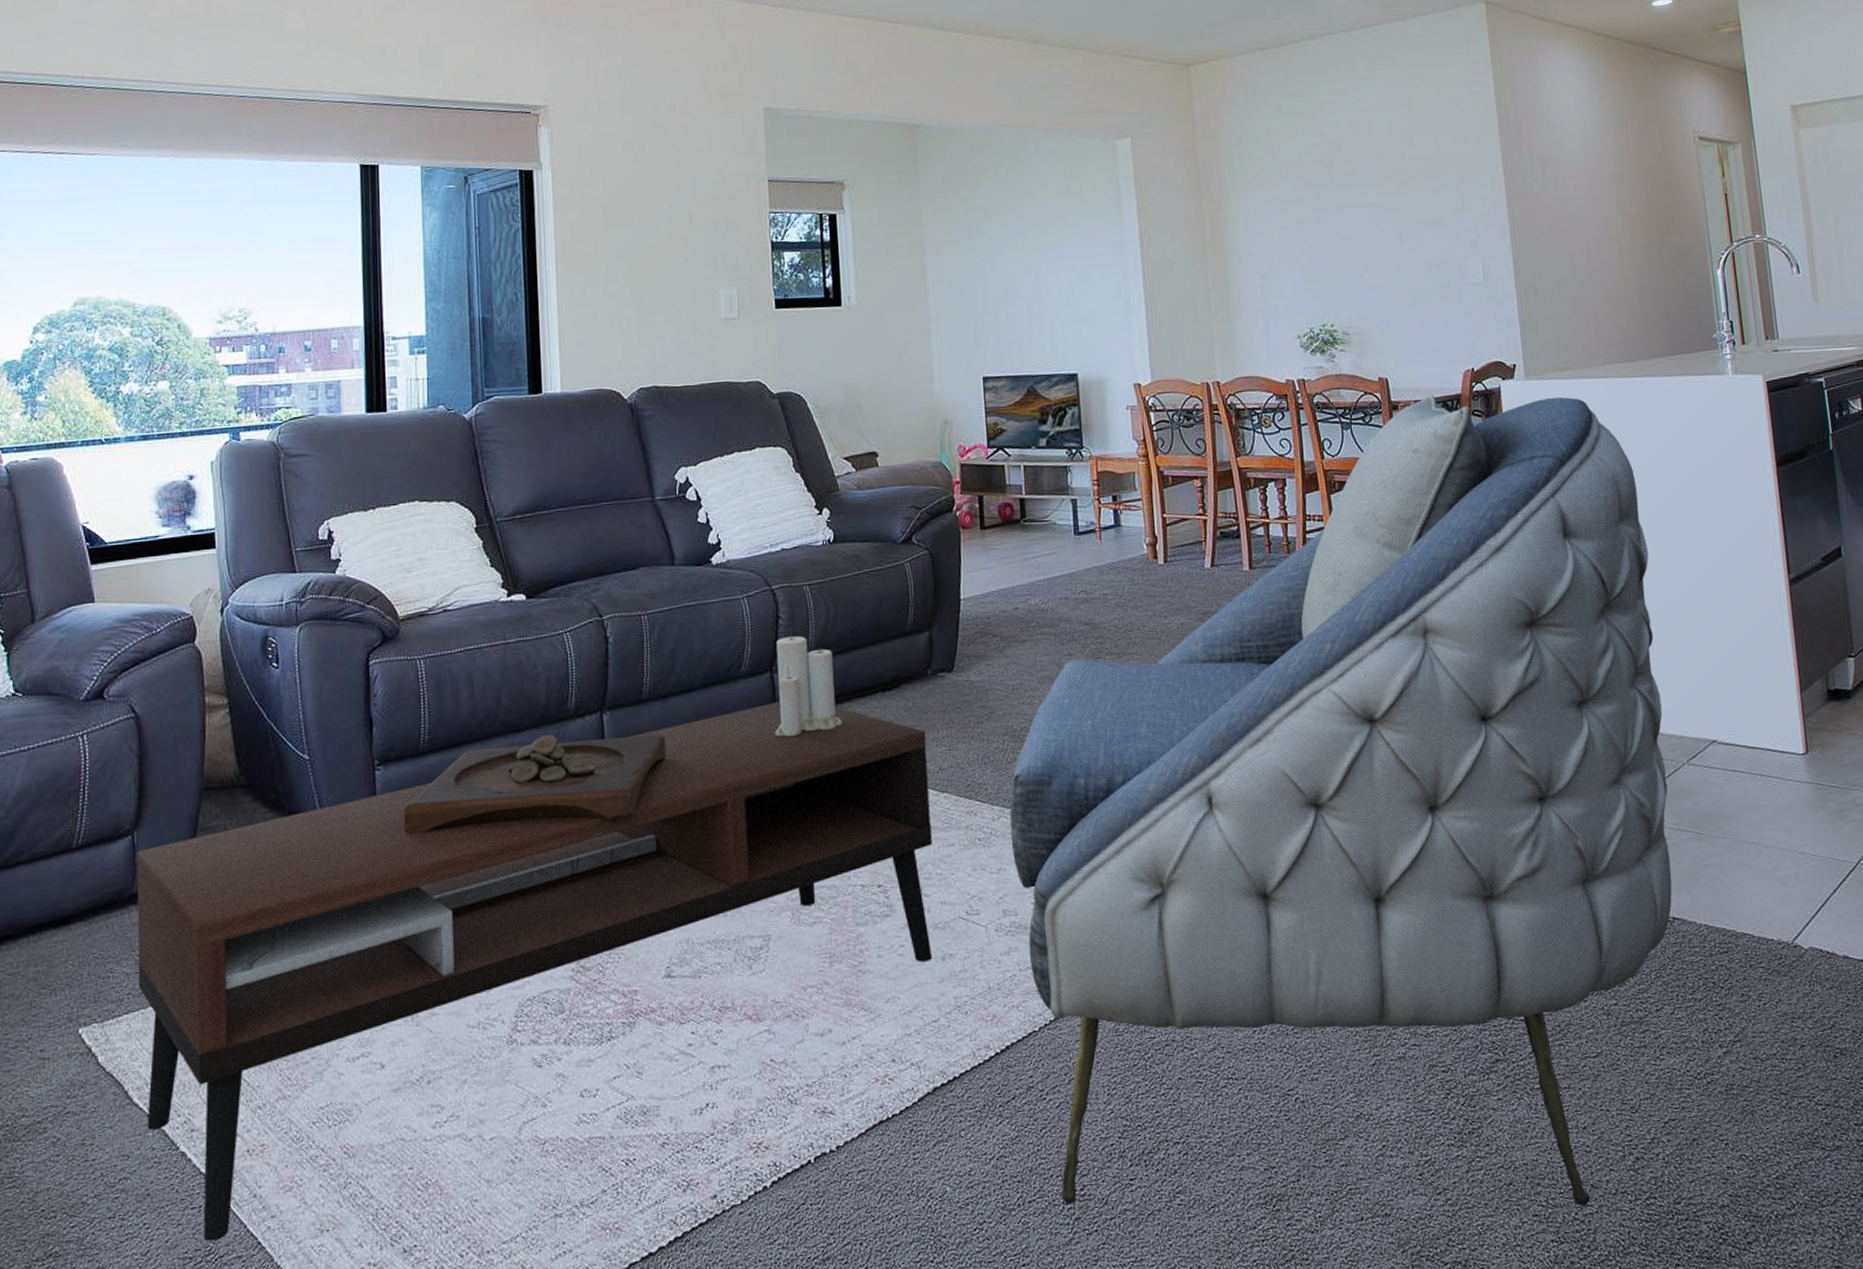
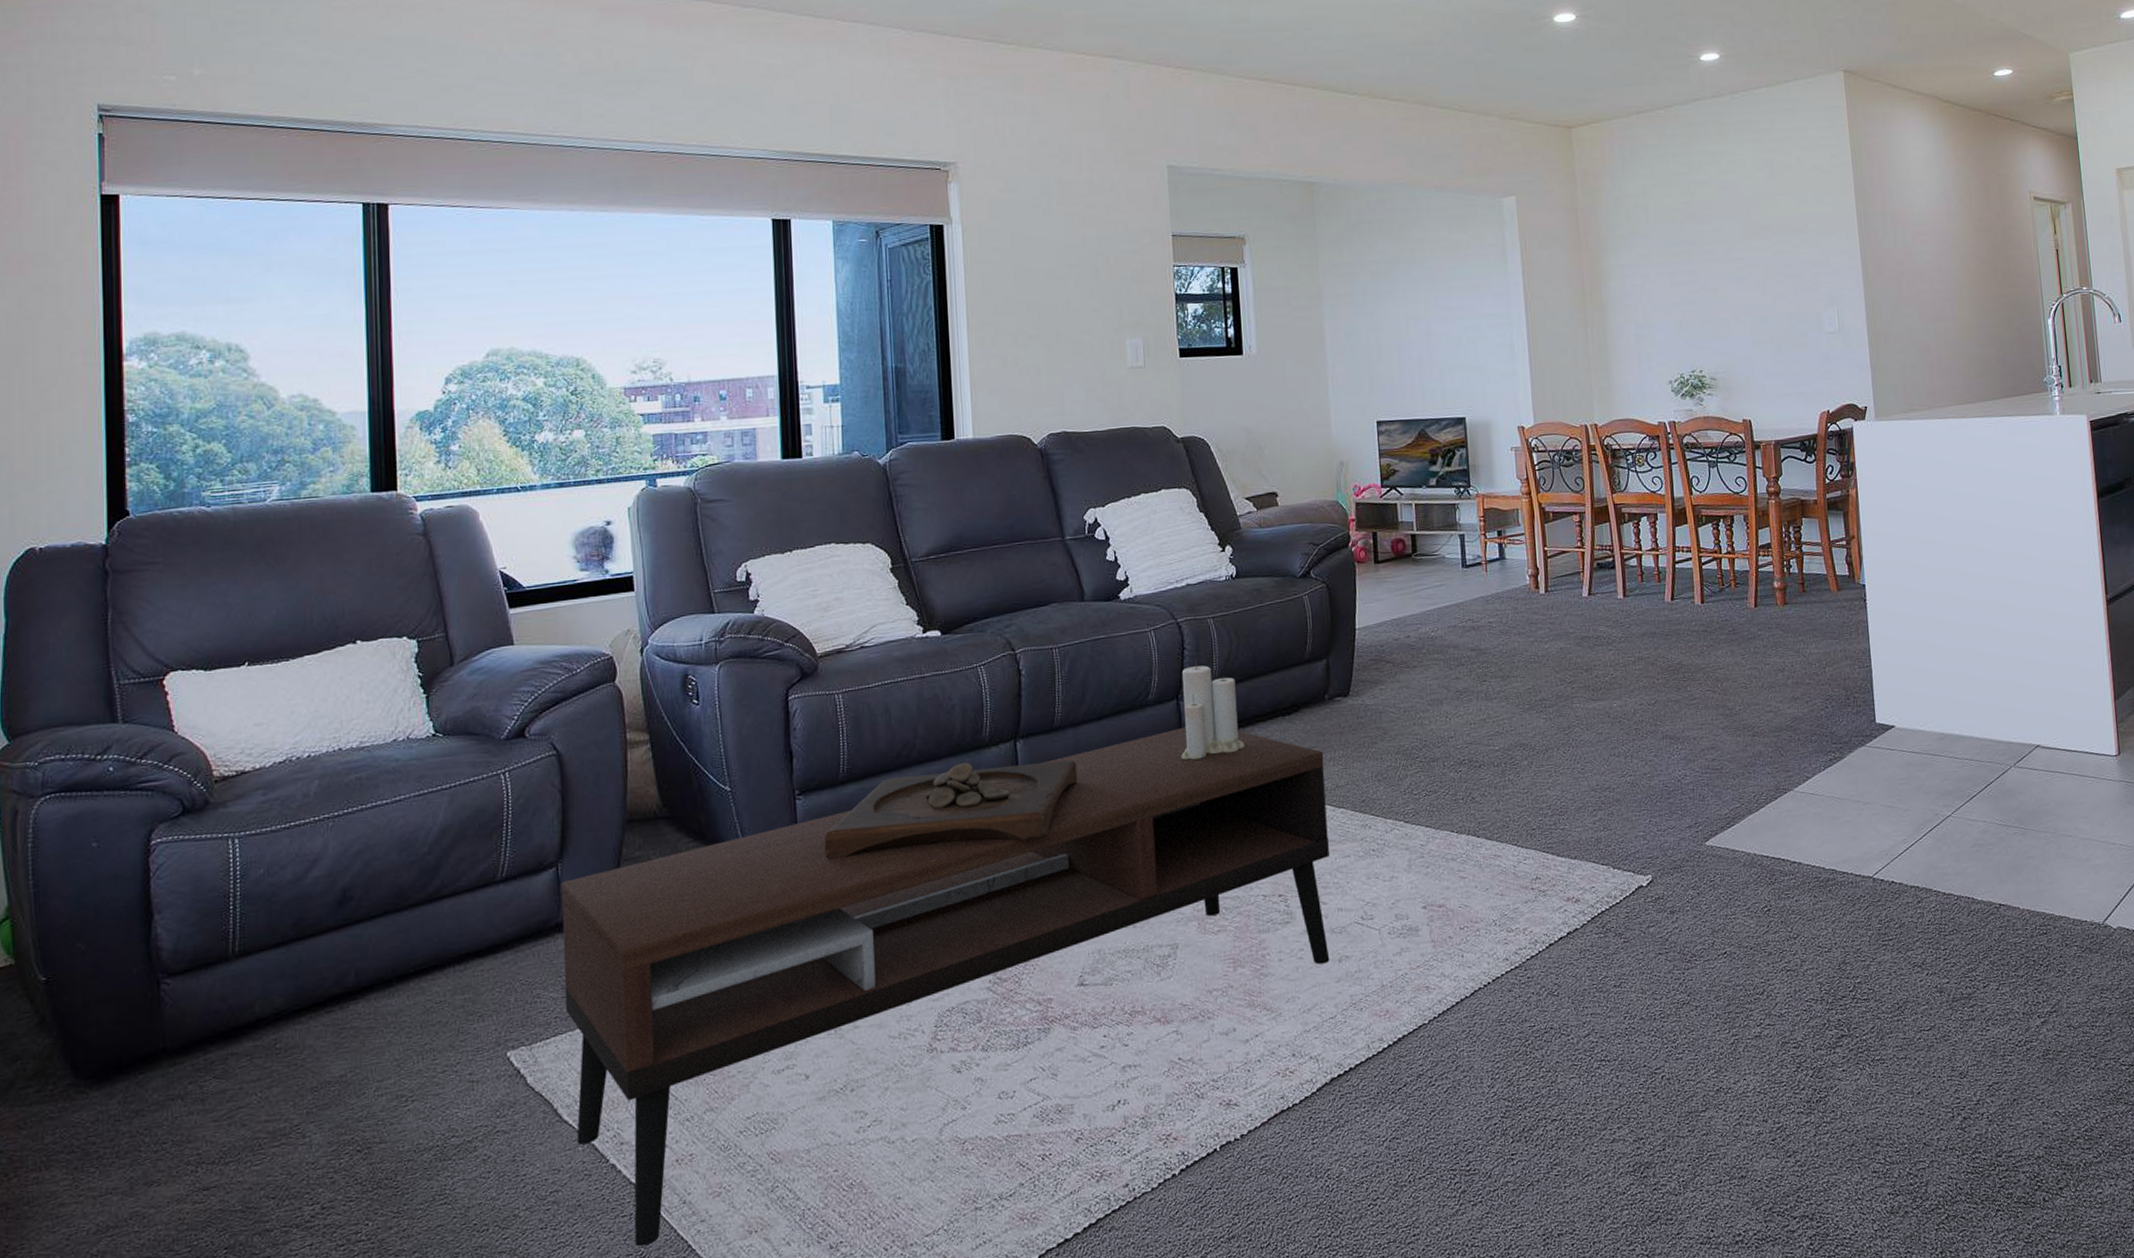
armchair: present [1009,395,1673,1206] -> none [1401,435,1999,1180]

